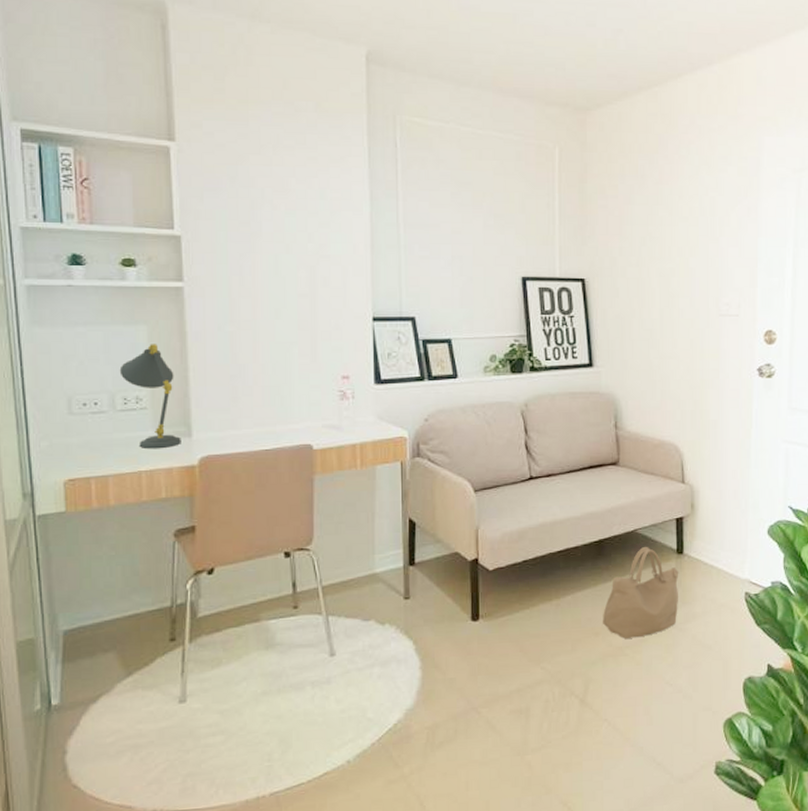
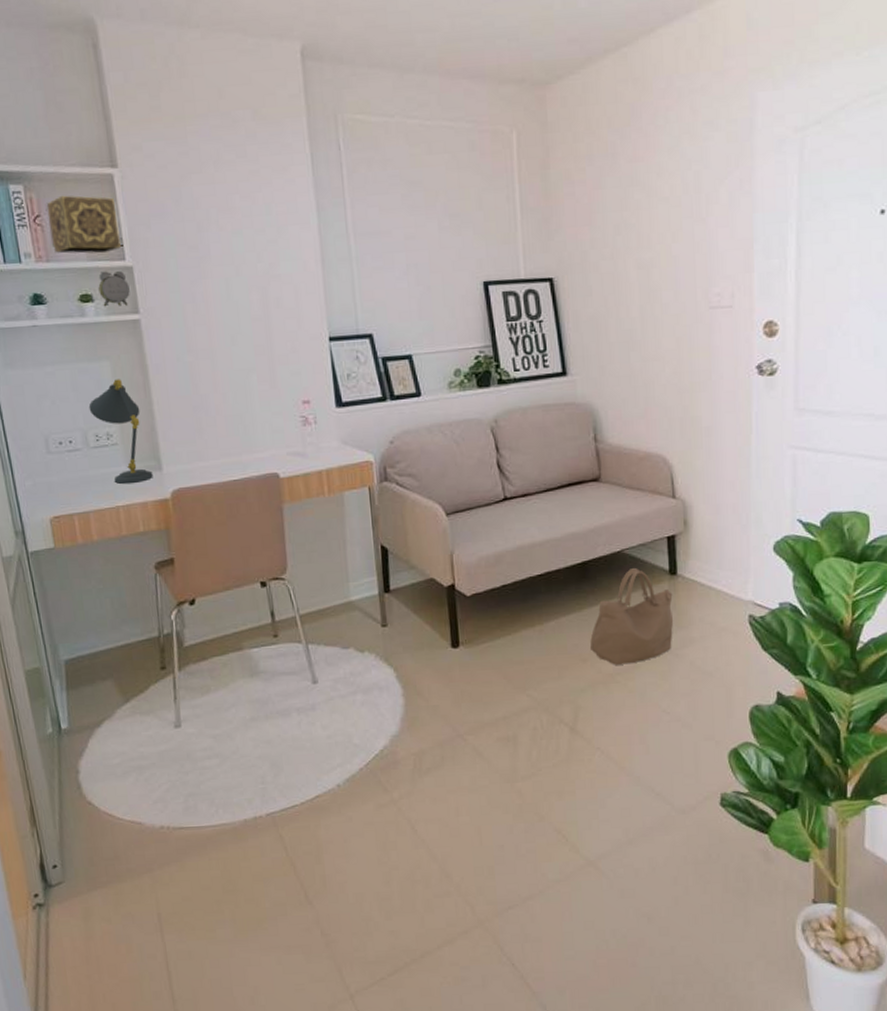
decorative box: none [98,162,170,221] -> present [47,195,121,254]
alarm clock: none [143,238,175,273] -> present [98,271,130,307]

